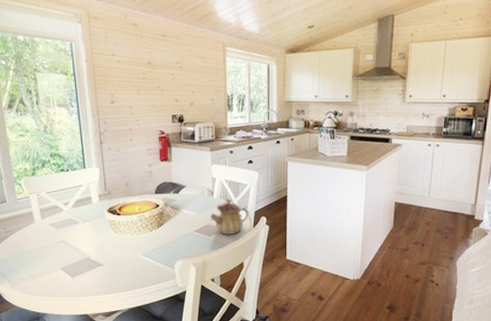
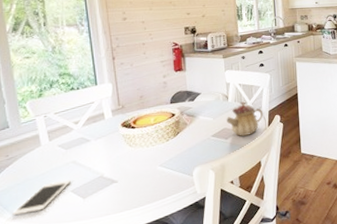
cell phone: none [10,257,62,285] -> present [12,179,72,216]

